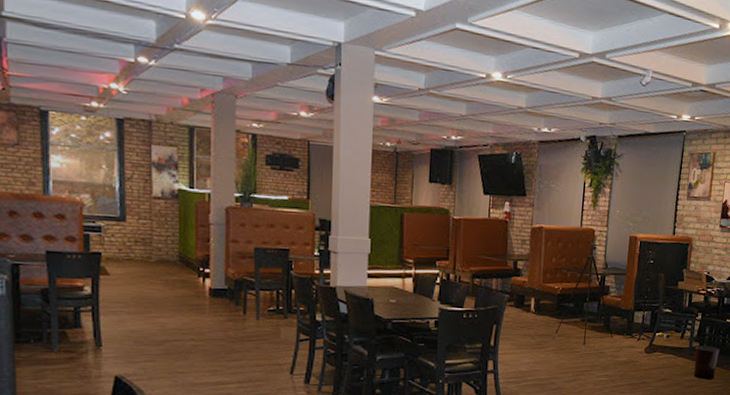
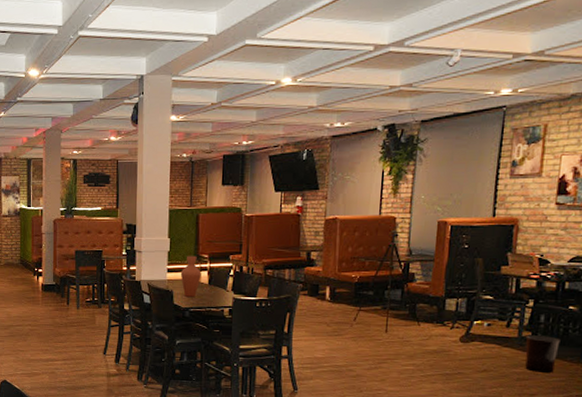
vase: none [382,259,406,307] -> present [180,256,202,297]

